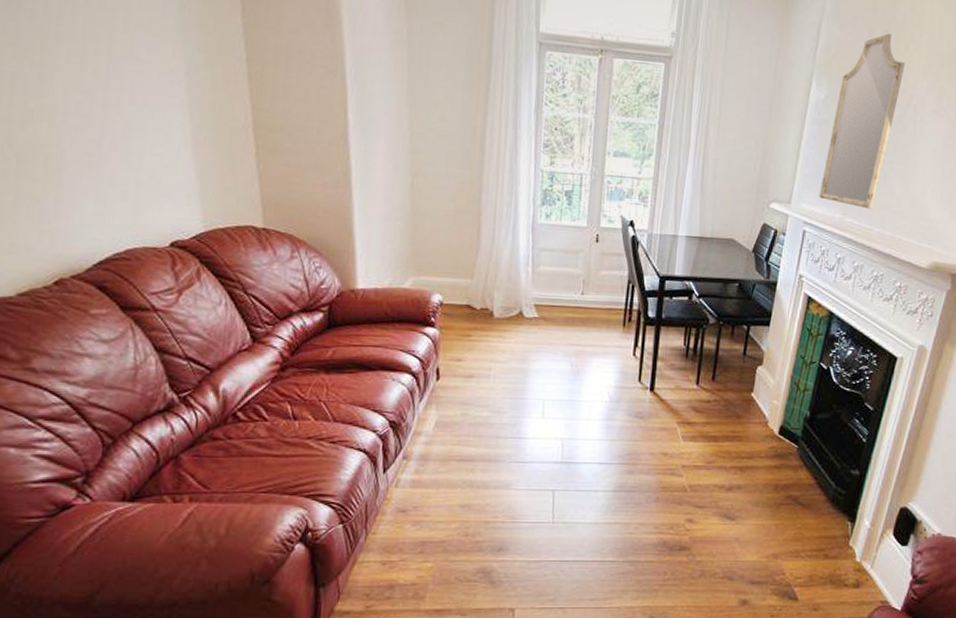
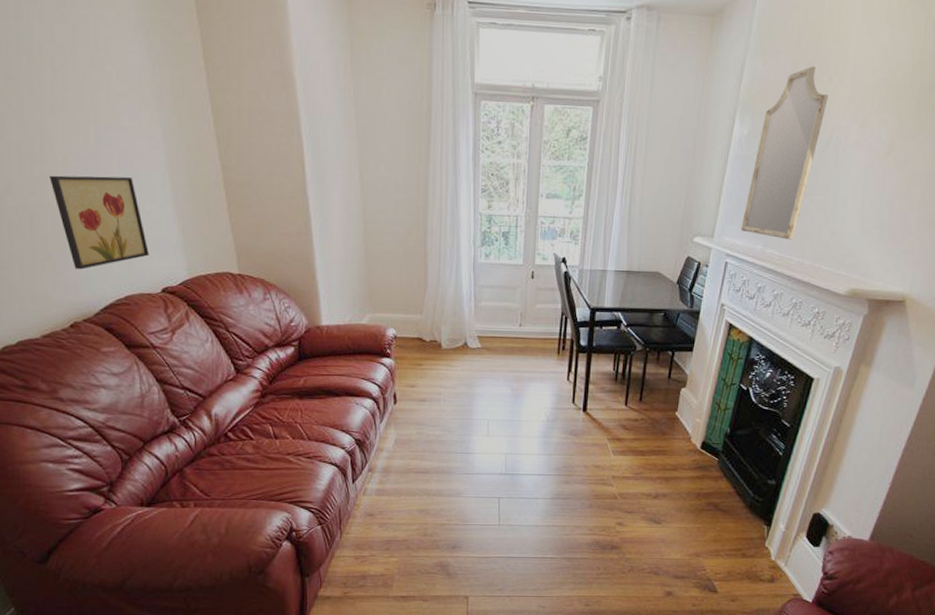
wall art: none [46,109,159,218] -> present [50,175,150,270]

